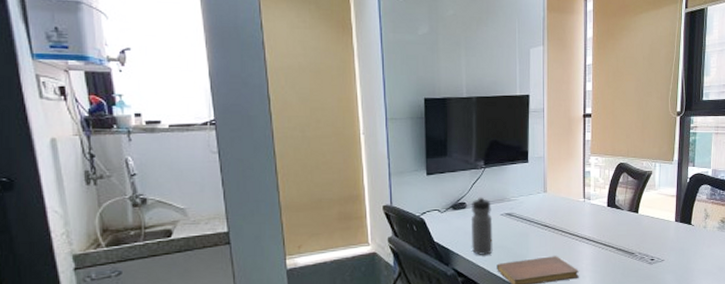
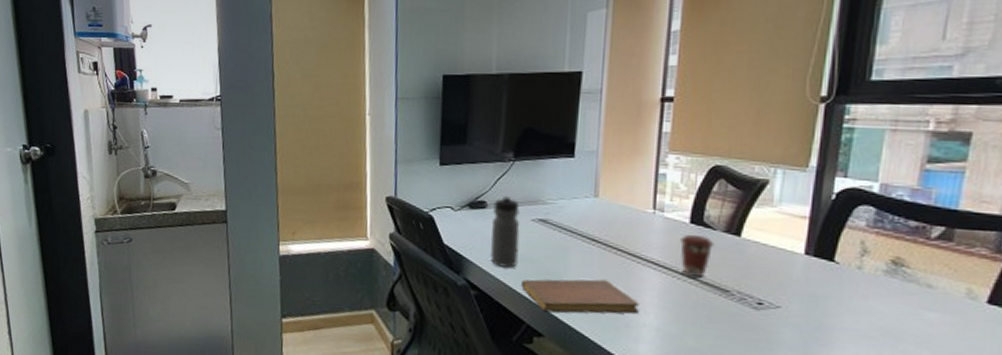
coffee cup: none [602,215,623,246] -> present [680,235,715,278]

